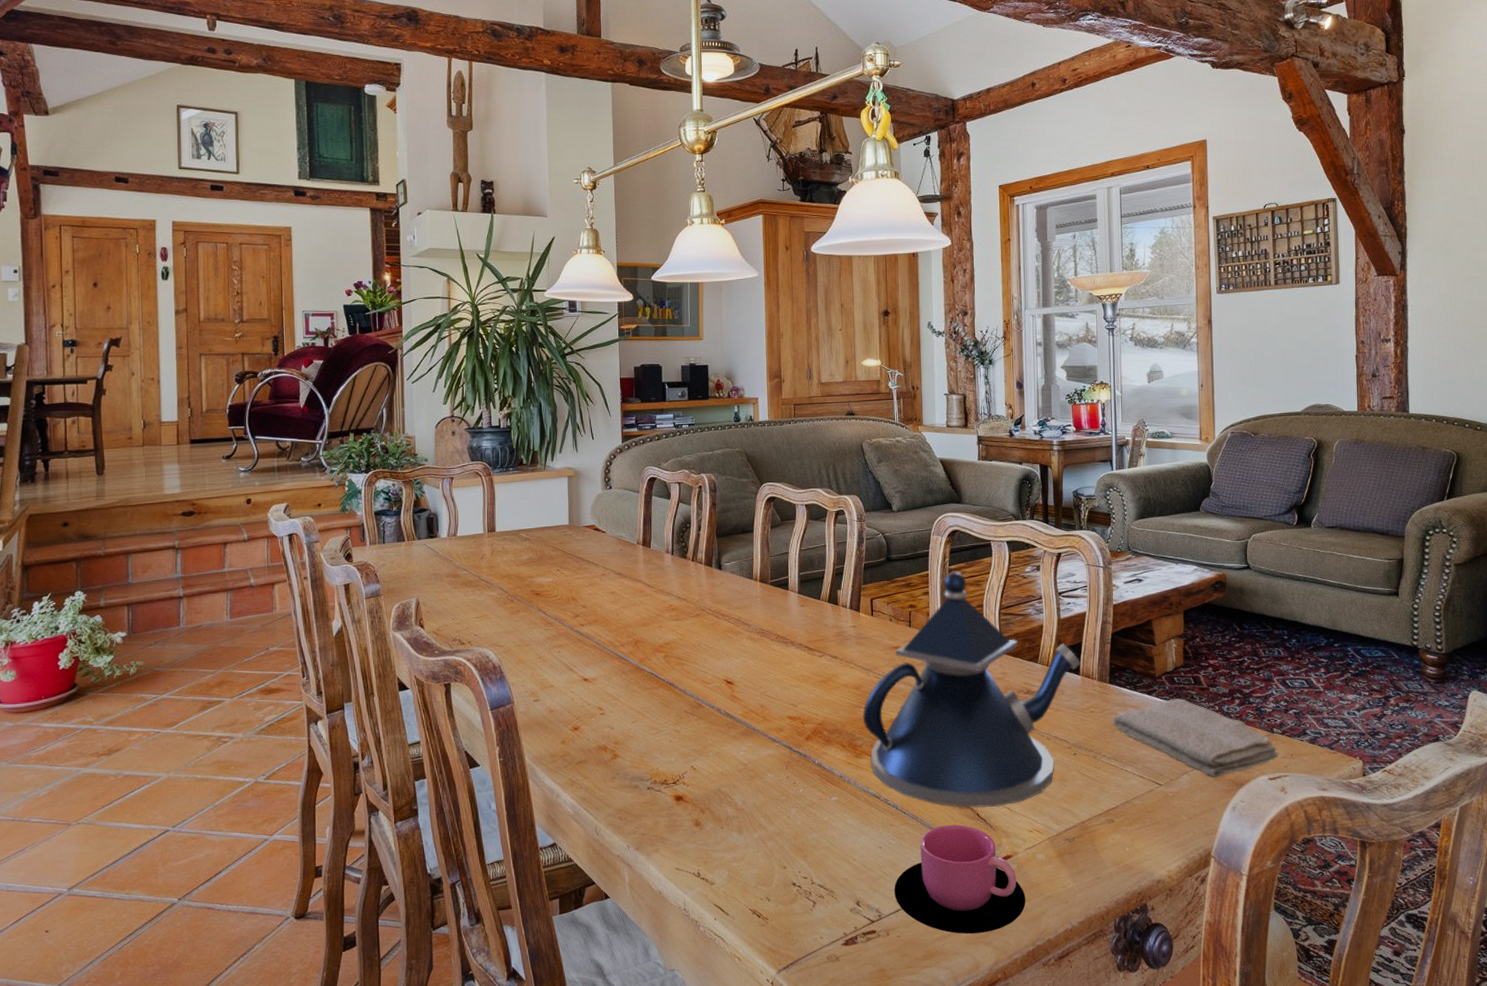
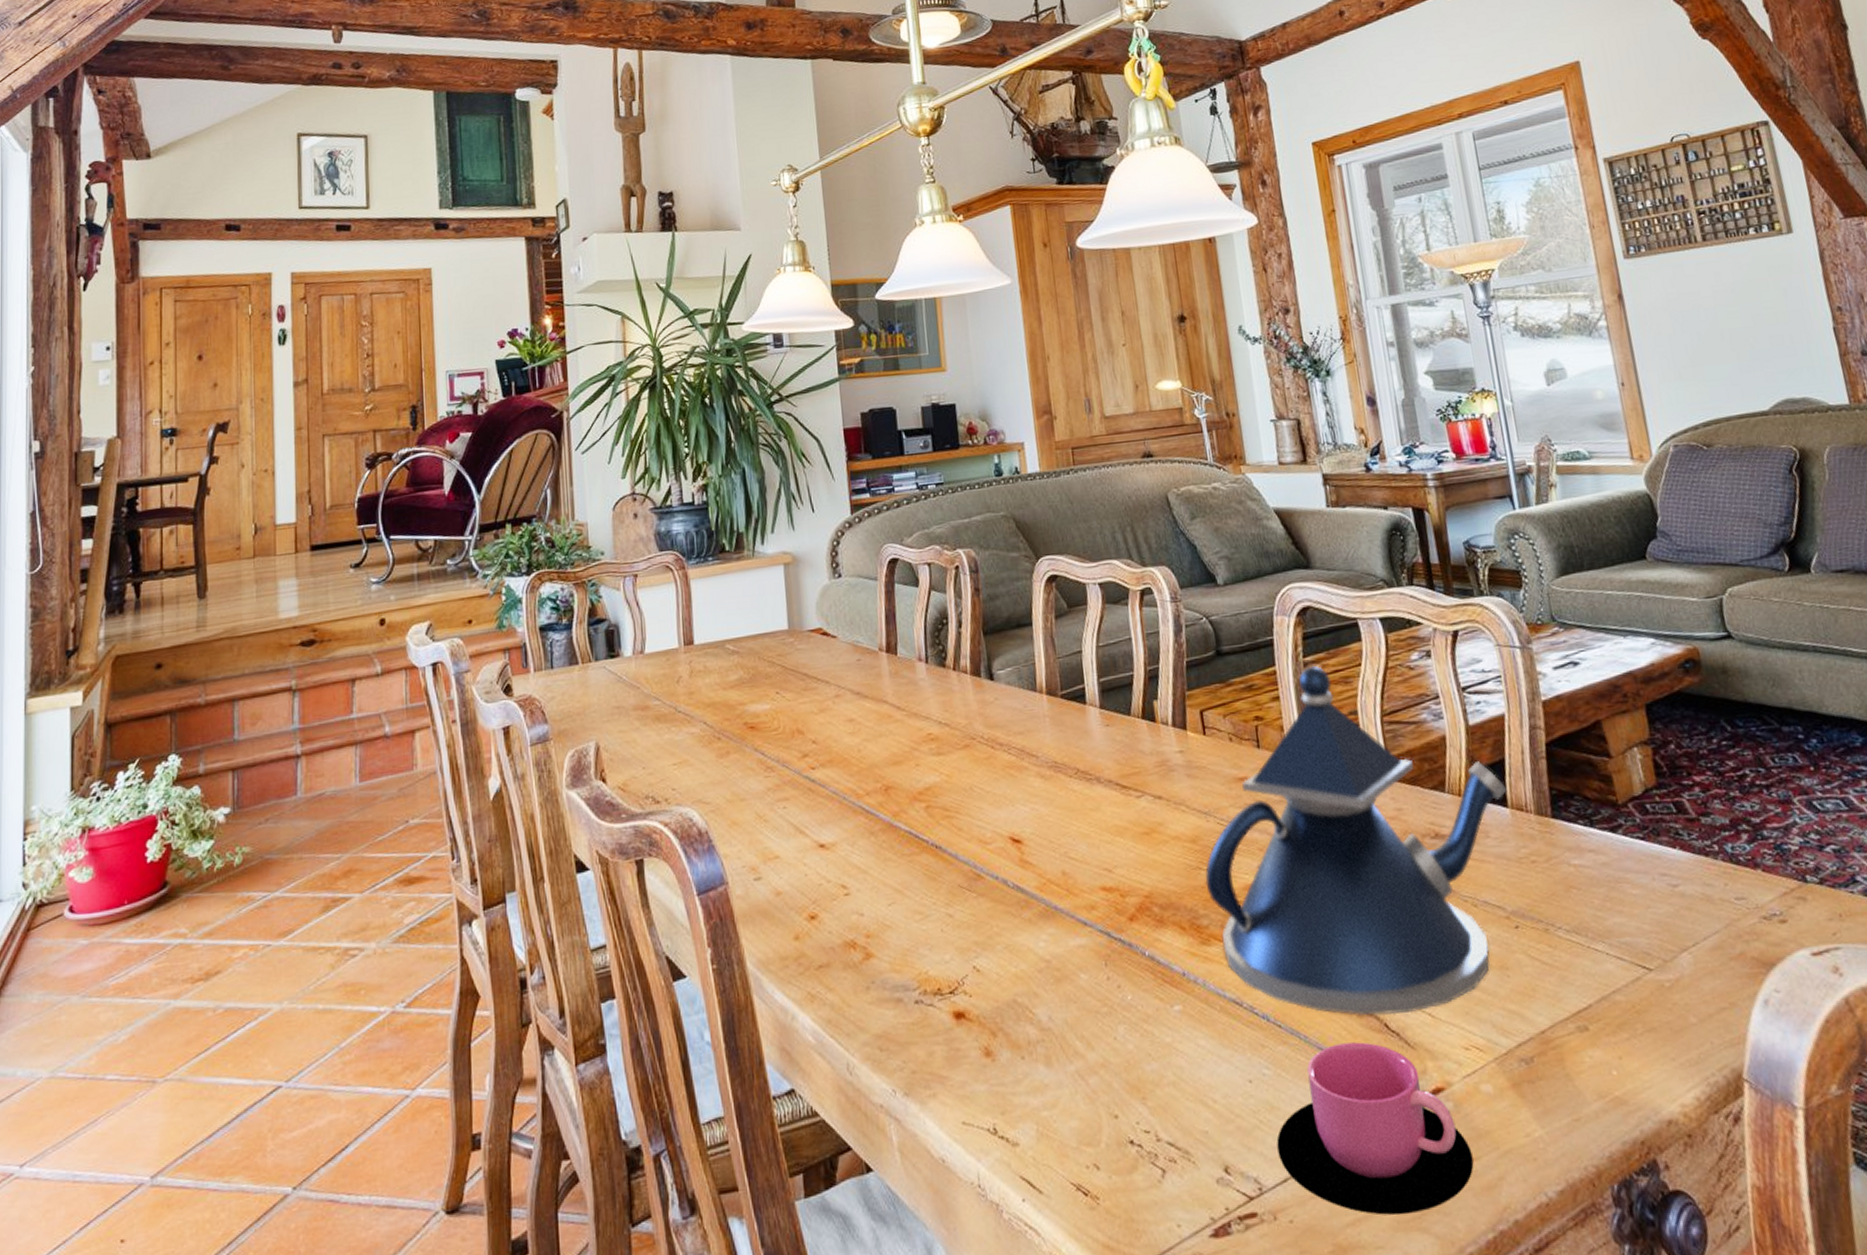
washcloth: present [1112,698,1279,778] -> none [1565,835,1821,956]

